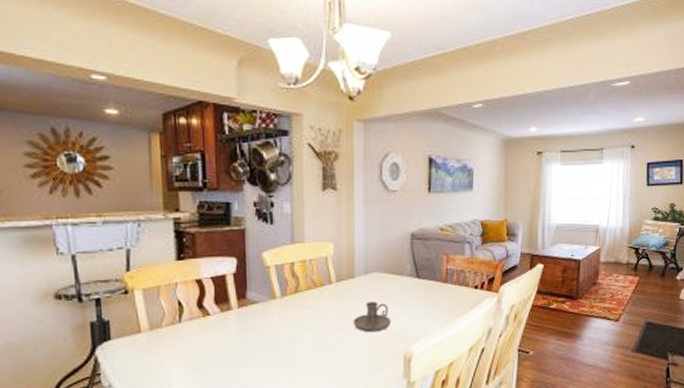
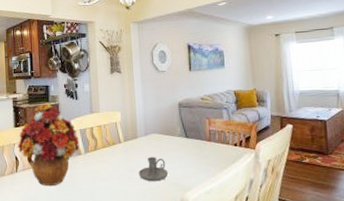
flower arrangement: none [181,226,274,341] -> present [17,102,79,187]

